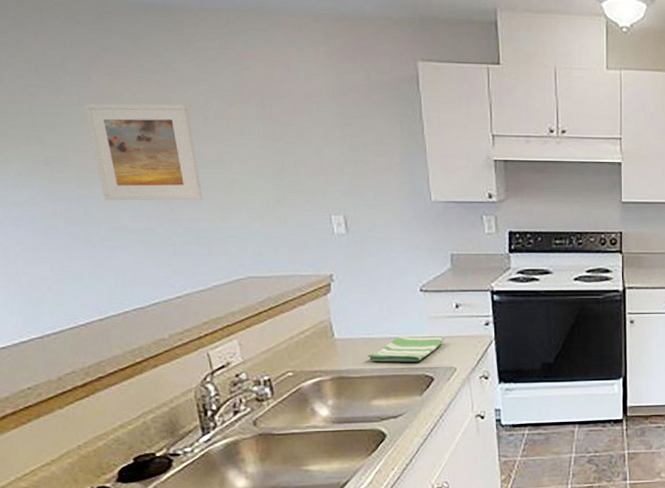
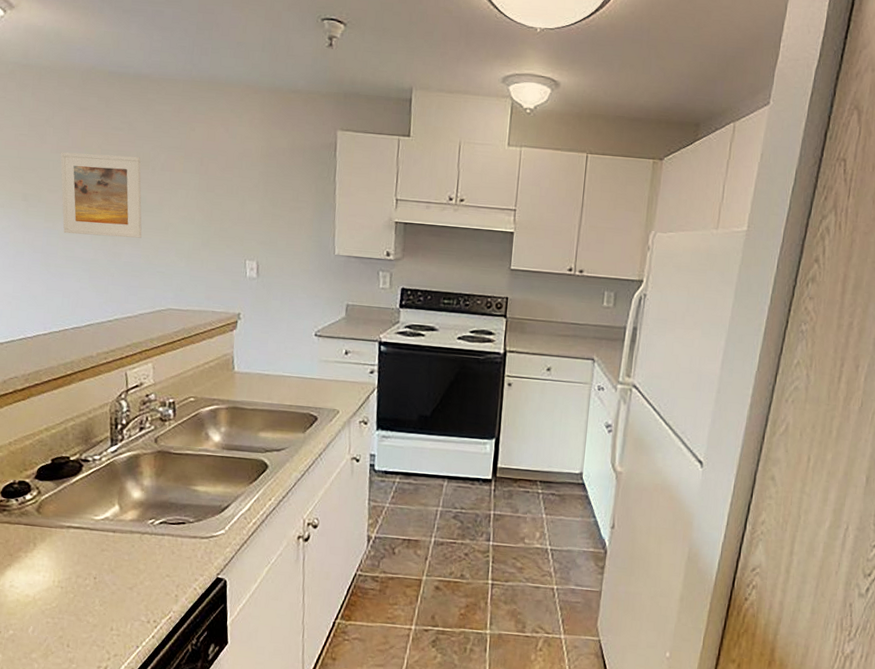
dish towel: present [367,336,445,362] -> none [260,375,332,401]

